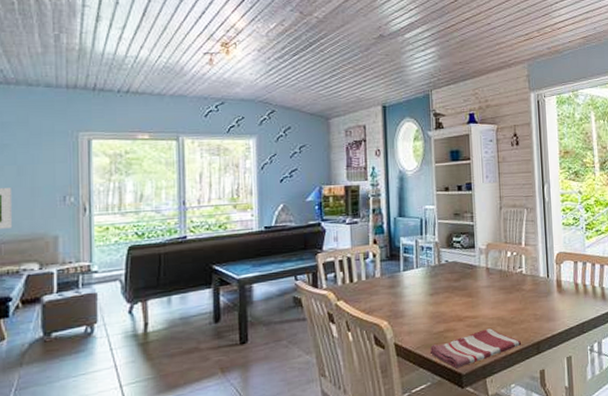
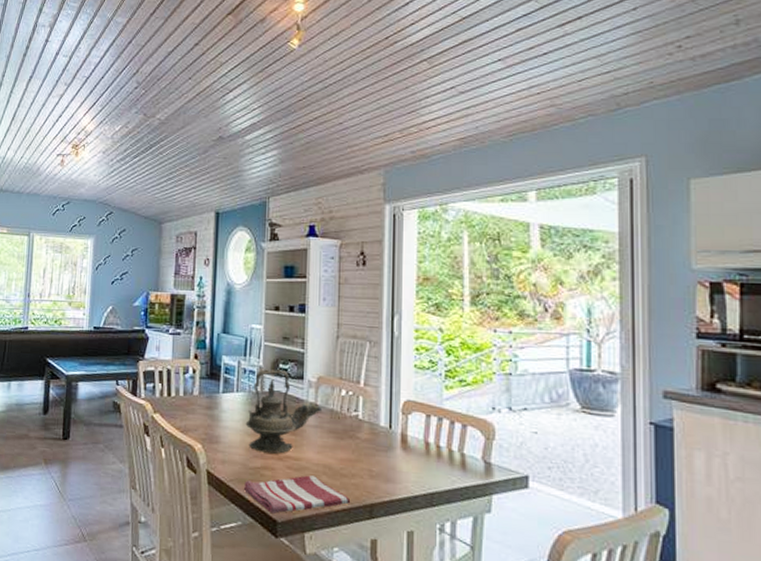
teapot: none [427,242,493,318] -> present [245,369,323,454]

